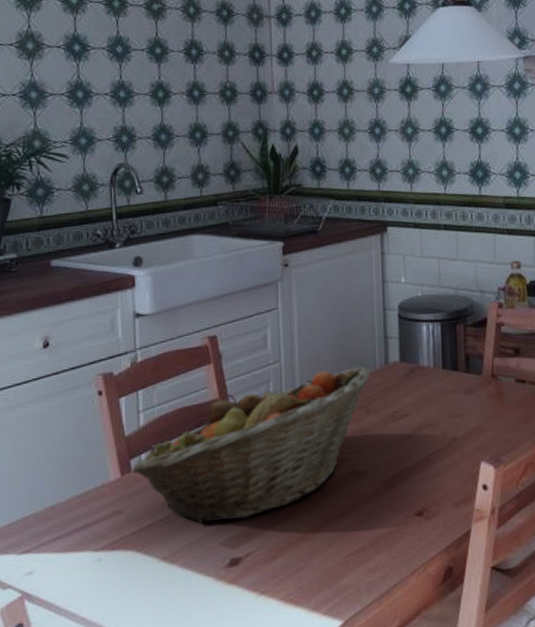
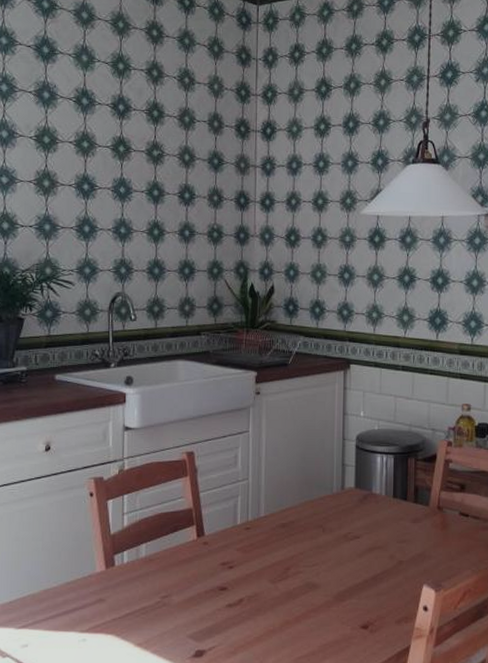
fruit basket: present [132,367,371,524] -> none [115,490,328,617]

